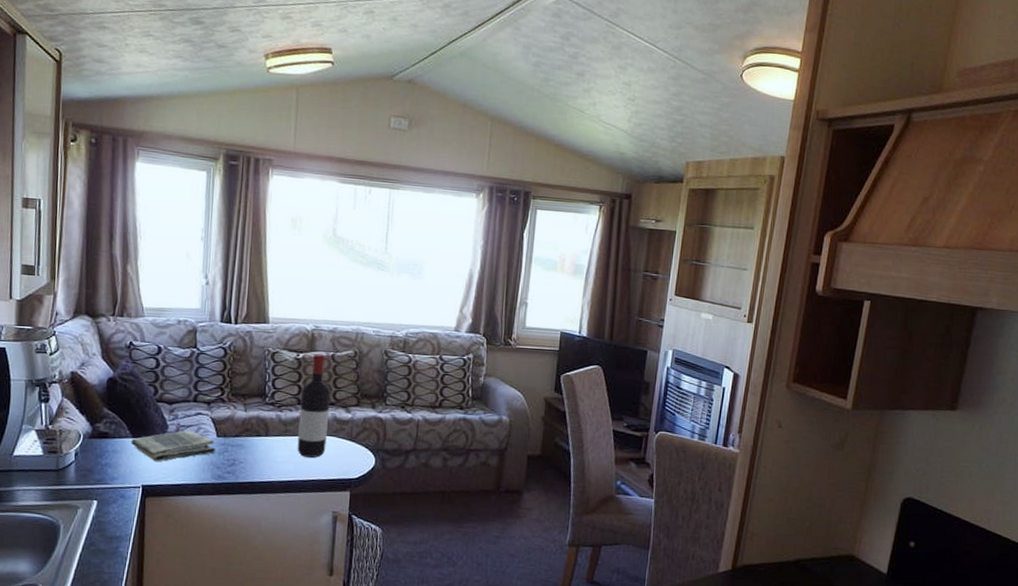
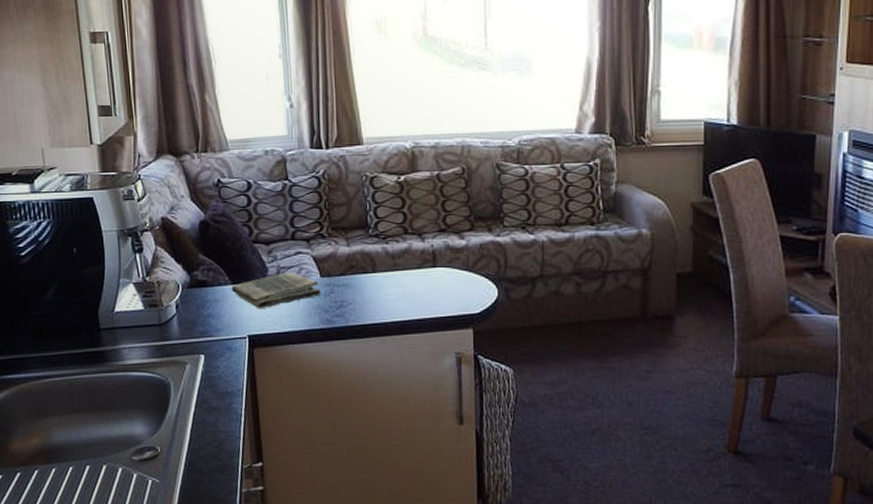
wine bottle: present [297,354,331,458] -> none [406,174,441,293]

